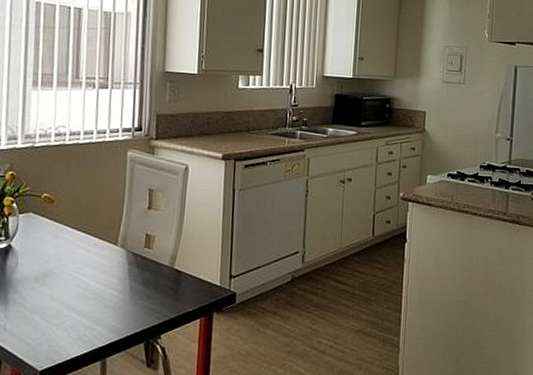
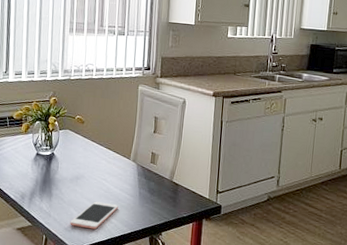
cell phone: none [34,304,103,341] -> present [70,201,119,230]

